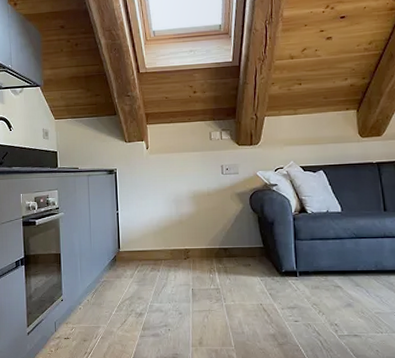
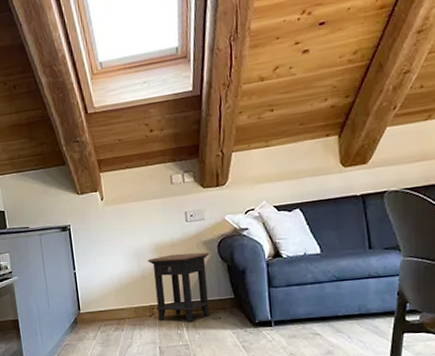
side table: none [185,202,242,268] -> present [147,252,210,323]

